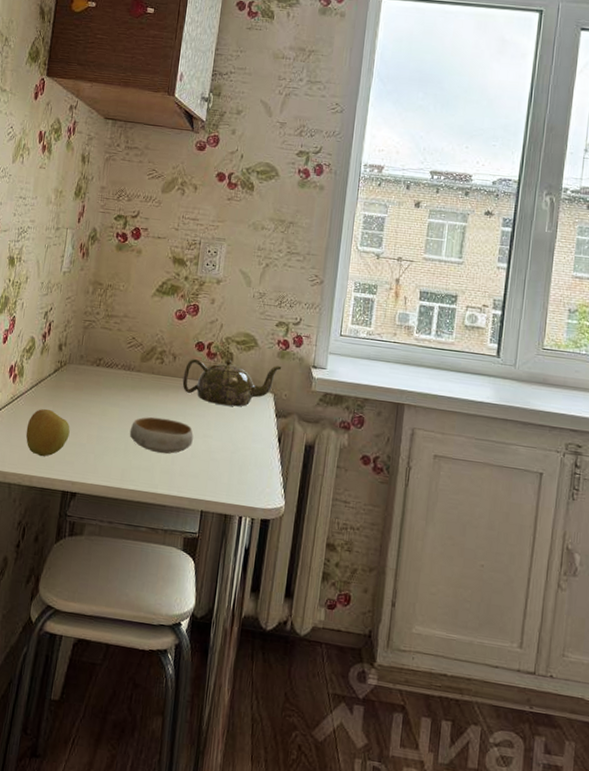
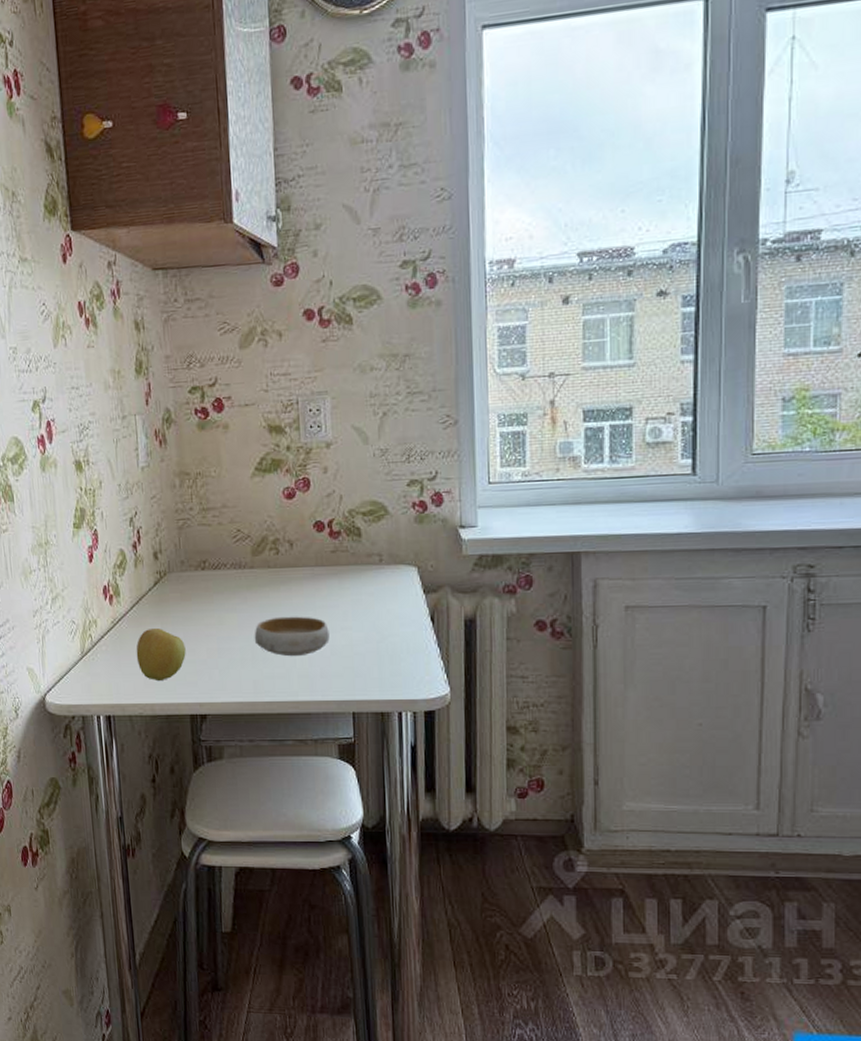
teapot: present [182,358,282,407] -> none [305,533,422,590]

